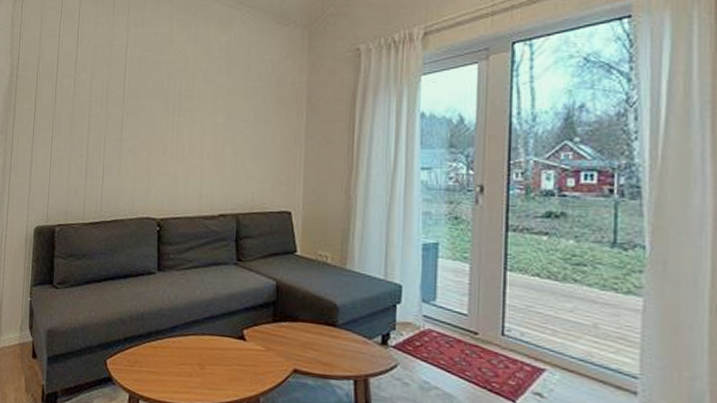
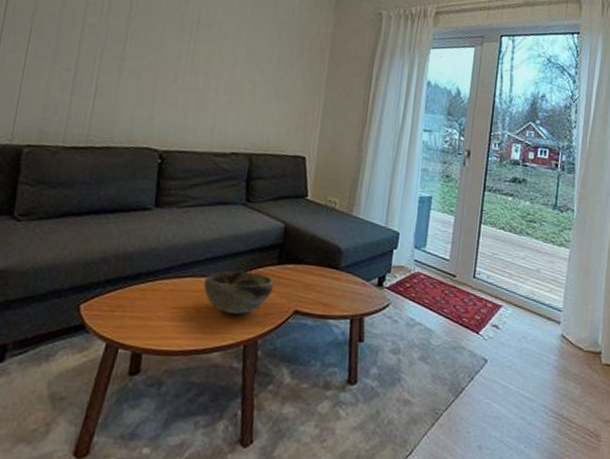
decorative bowl: none [206,329,270,372] -> present [203,270,274,314]

